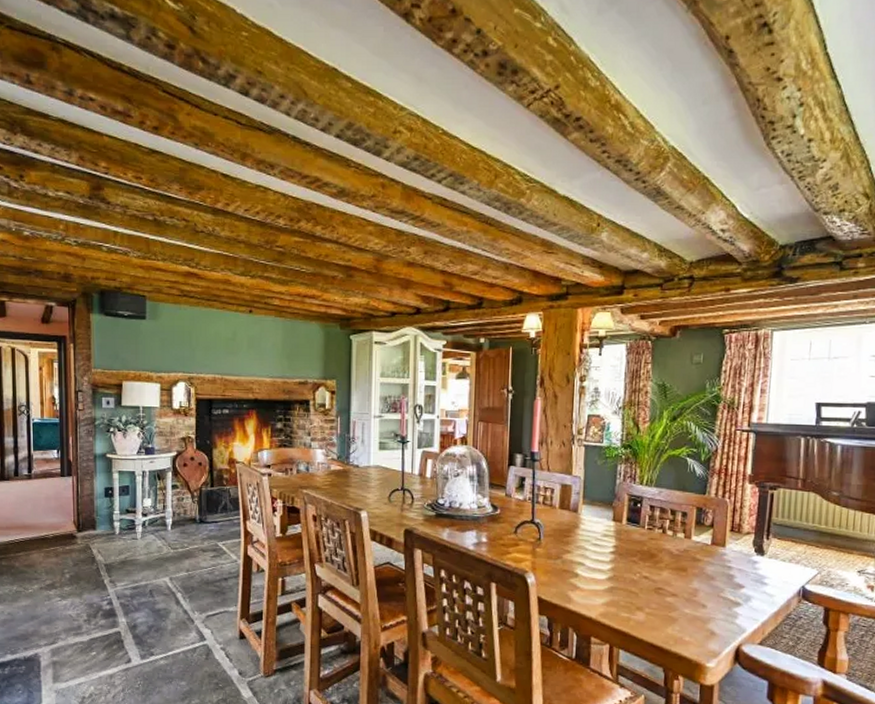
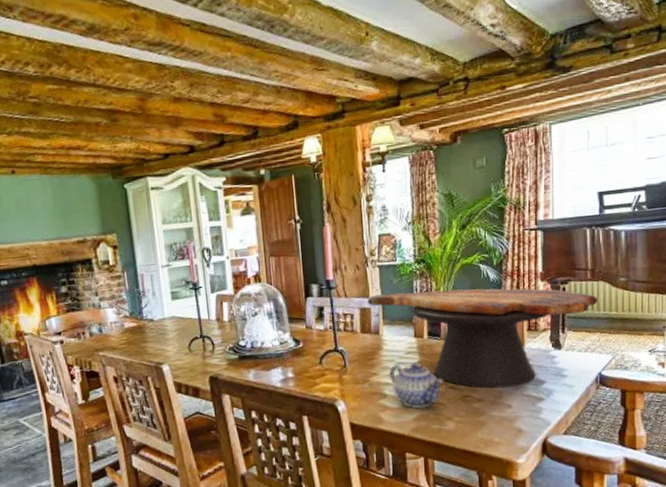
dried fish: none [569,473,808,586] -> present [367,288,599,389]
teapot: none [583,546,638,594] -> present [389,363,443,409]

